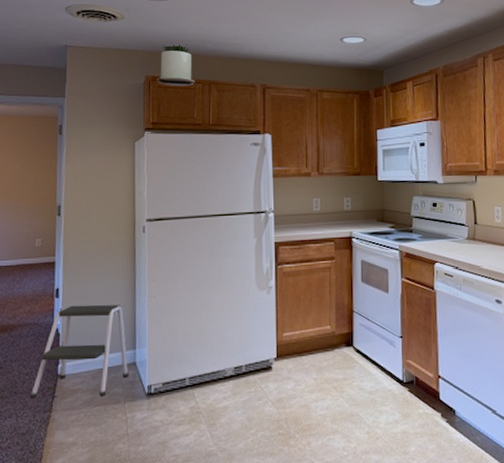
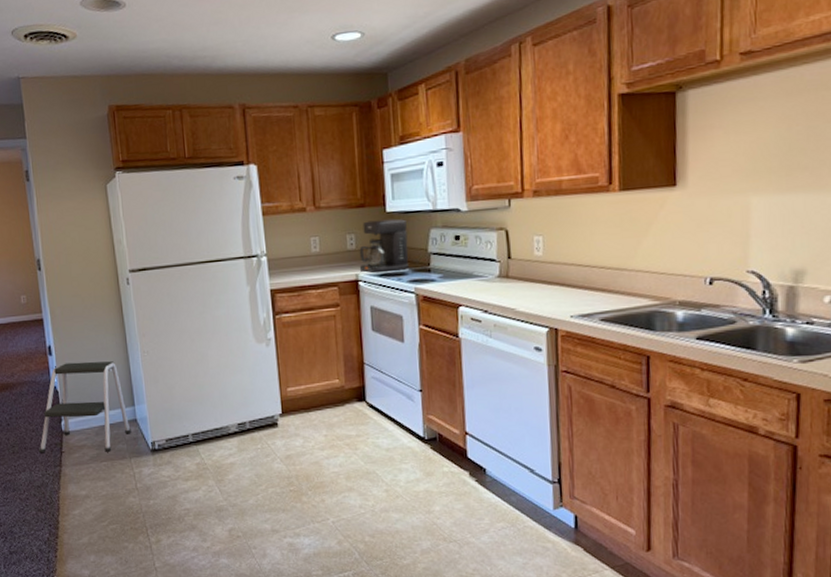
planter: present [156,44,196,87] -> none [121,63,164,116]
coffee maker: none [354,186,395,232] -> present [359,219,410,274]

